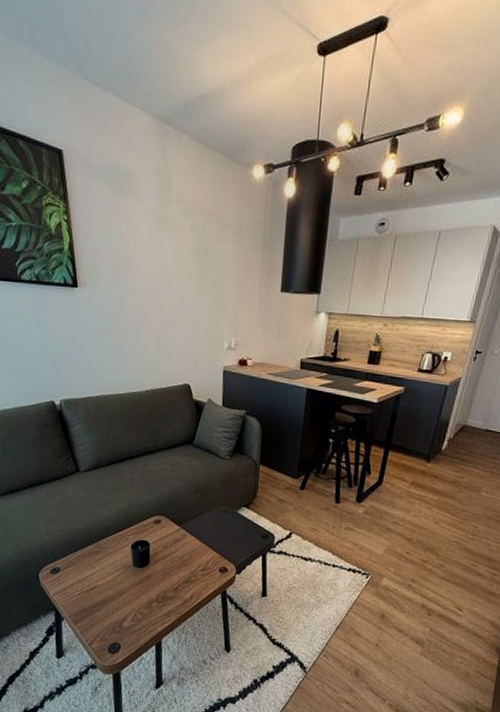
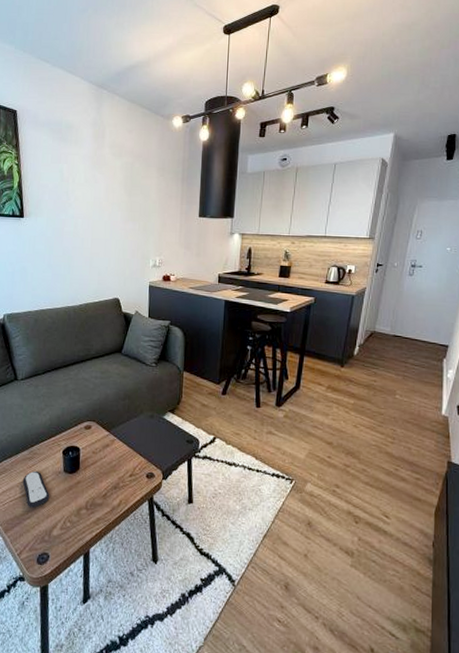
remote control: none [90,564,119,601] -> present [22,470,50,508]

